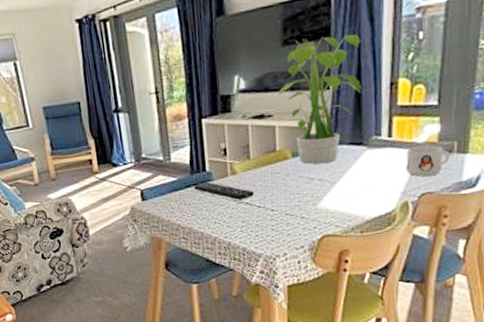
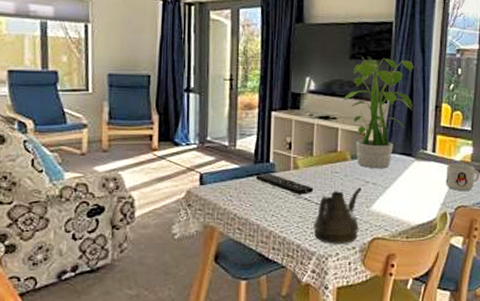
teapot: none [257,185,308,245] -> present [313,187,362,244]

